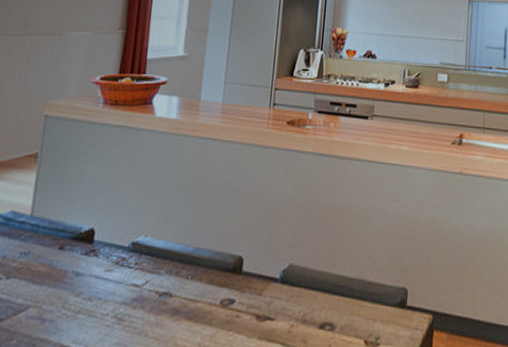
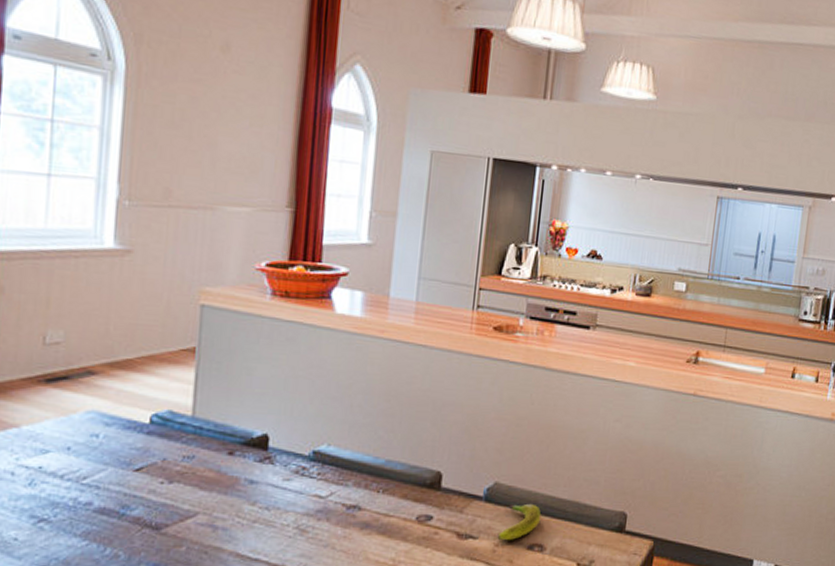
banana: none [292,283,331,320] -> present [497,503,542,540]

